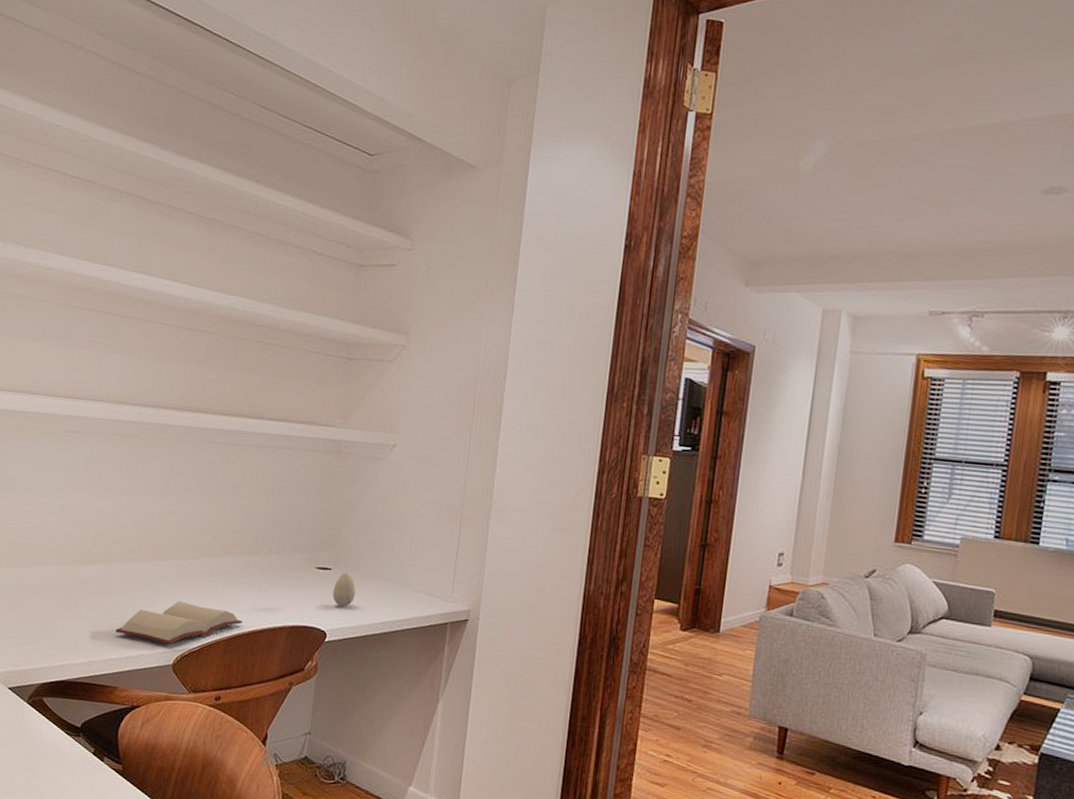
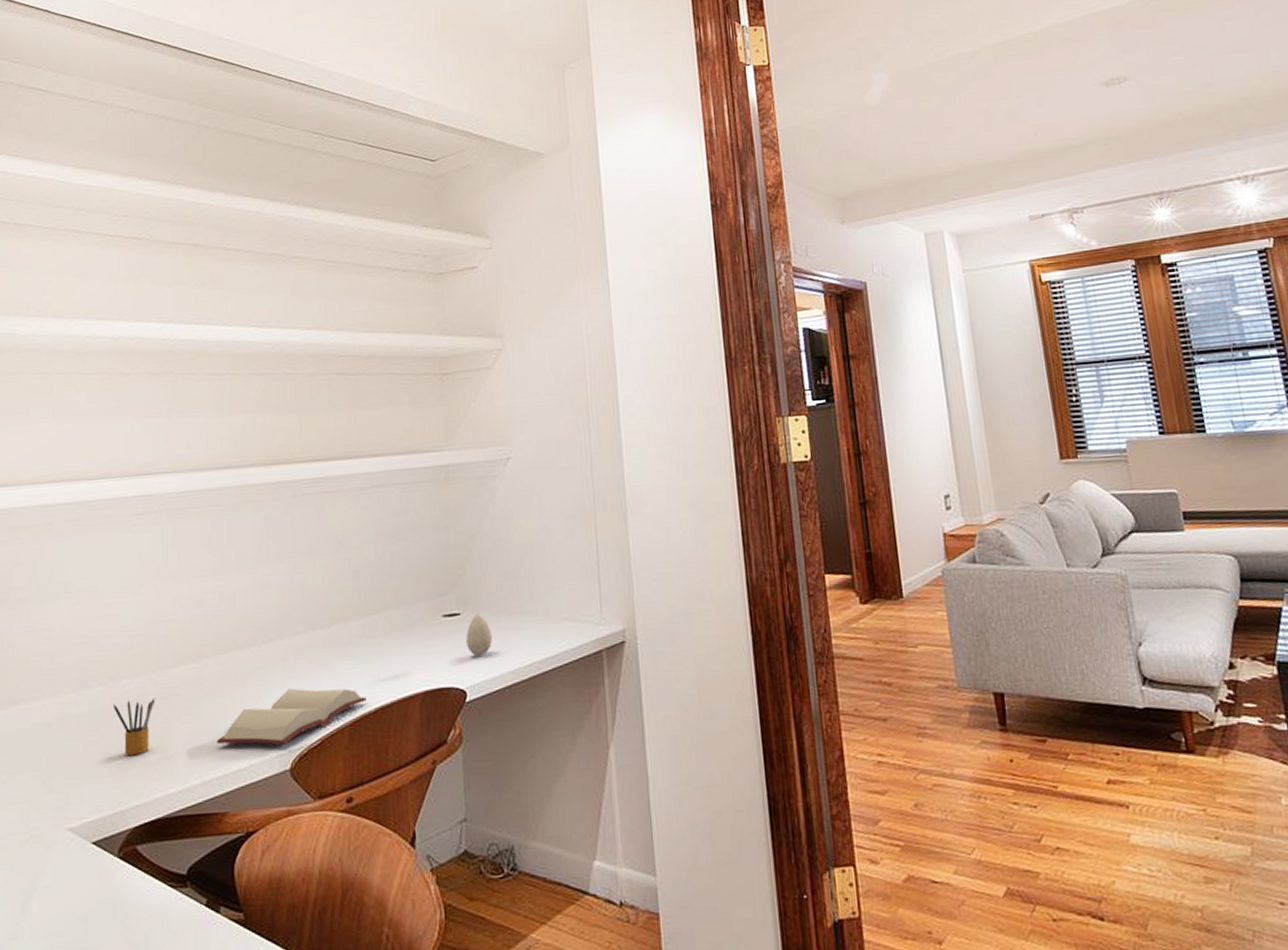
pencil box: none [34,583,69,628] -> present [114,697,156,756]

